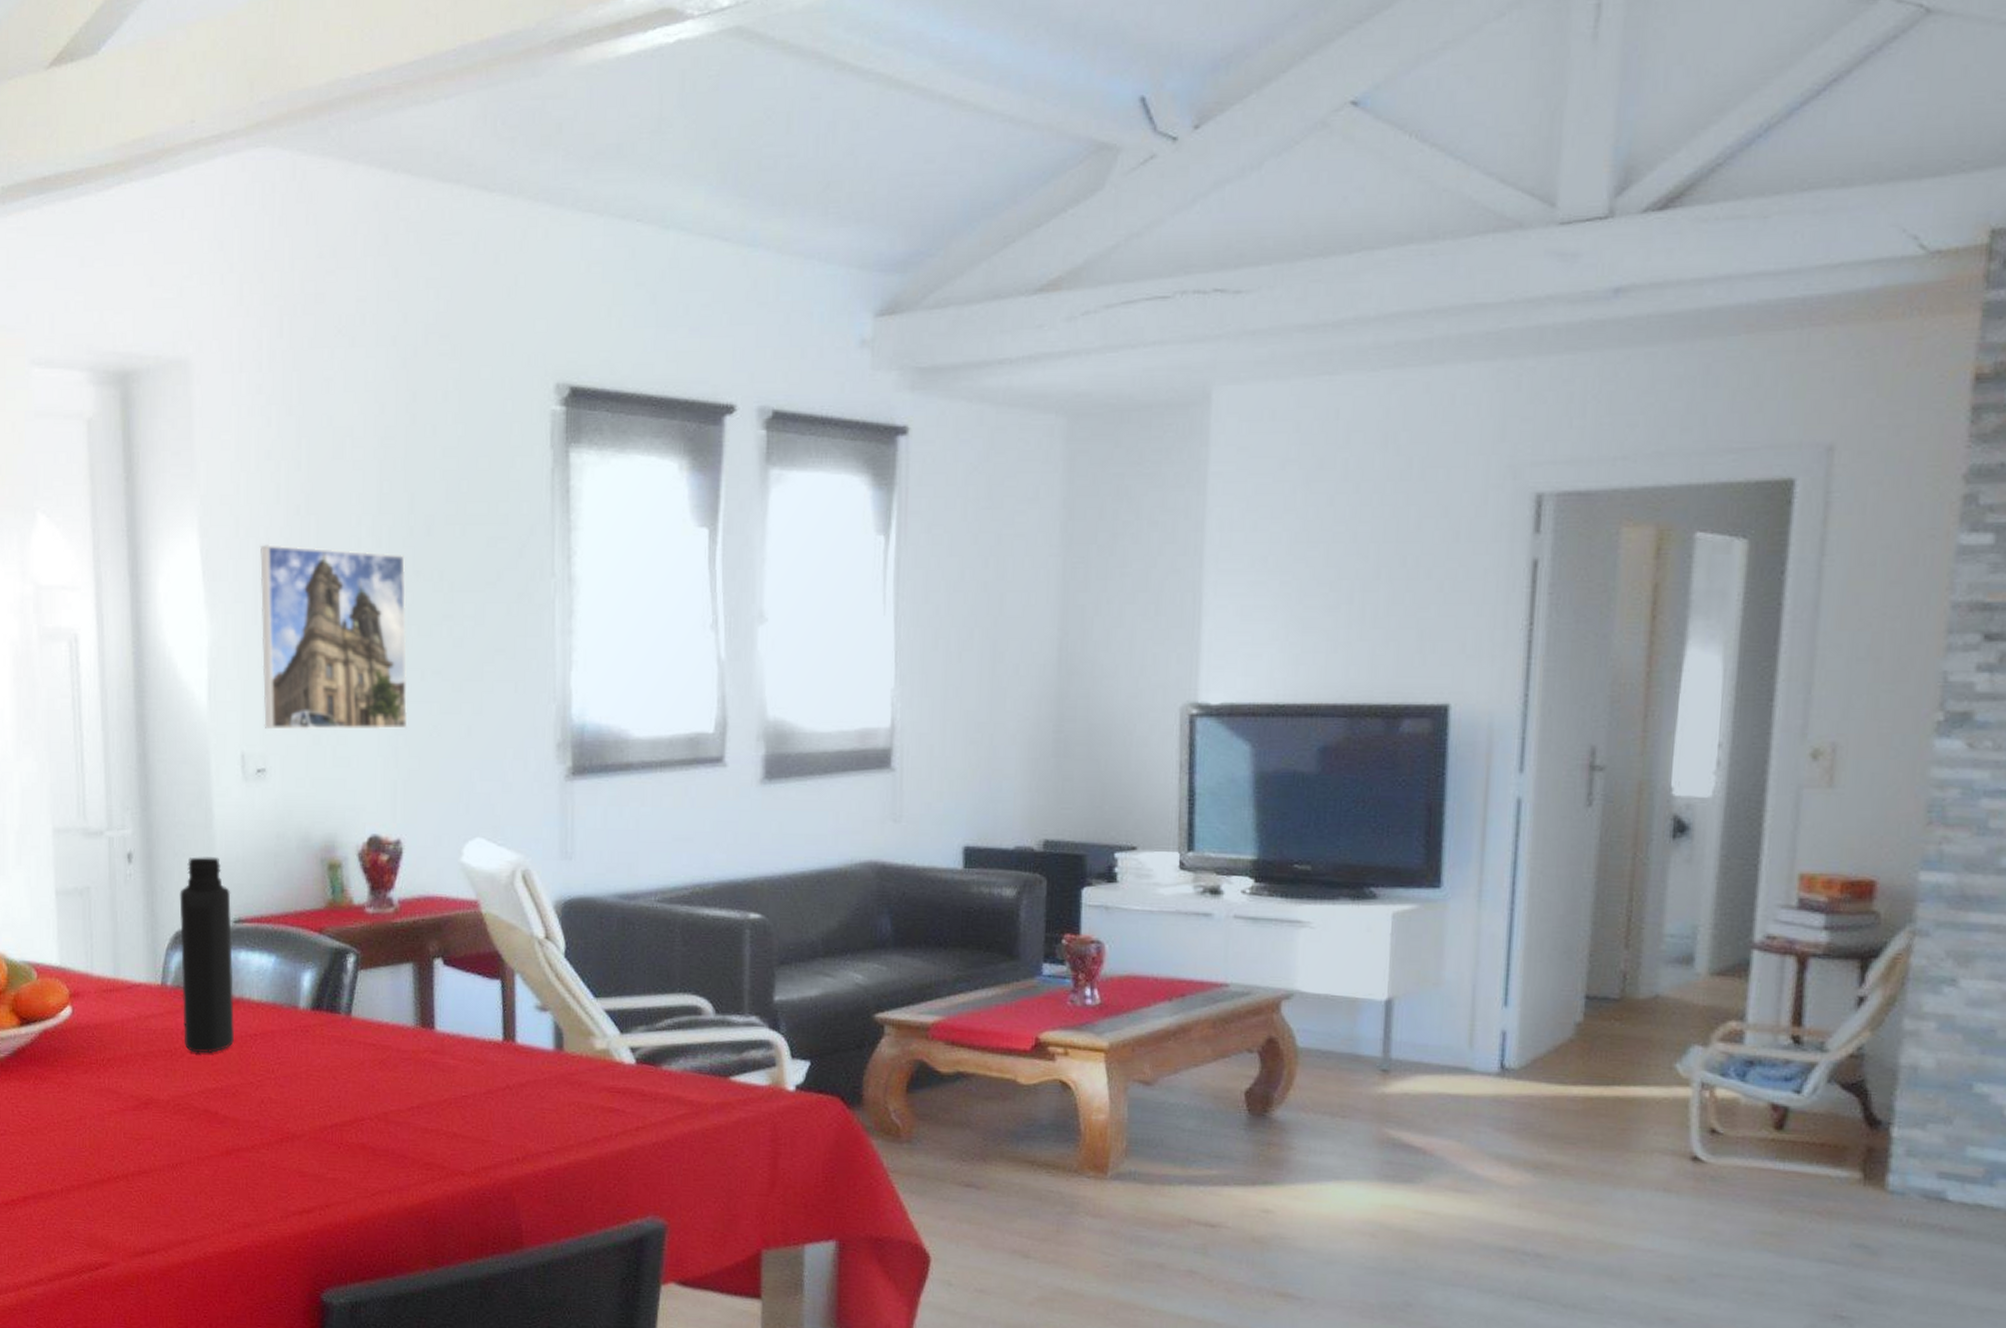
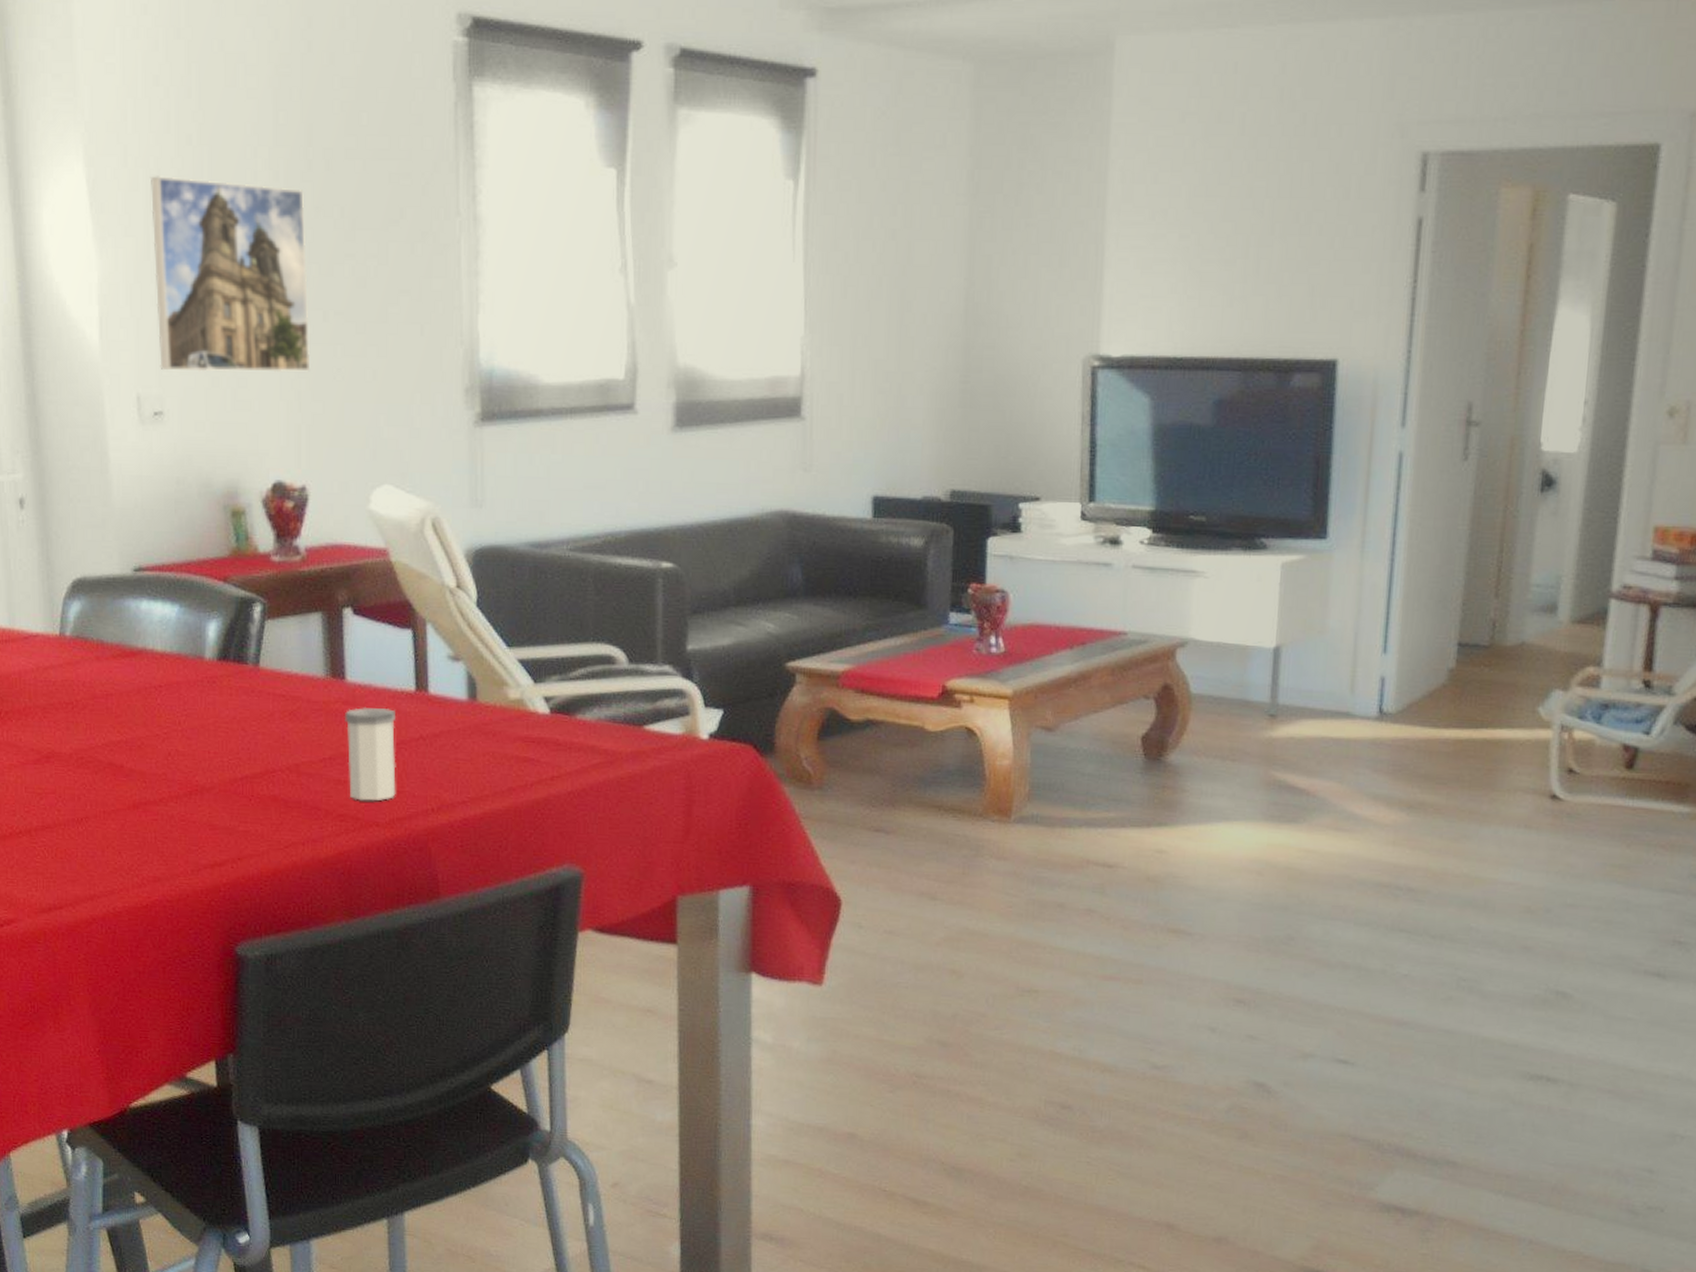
bottle: present [179,857,235,1054] -> none [76,503,139,706]
salt shaker: none [432,1056,483,1150] -> present [344,706,396,801]

